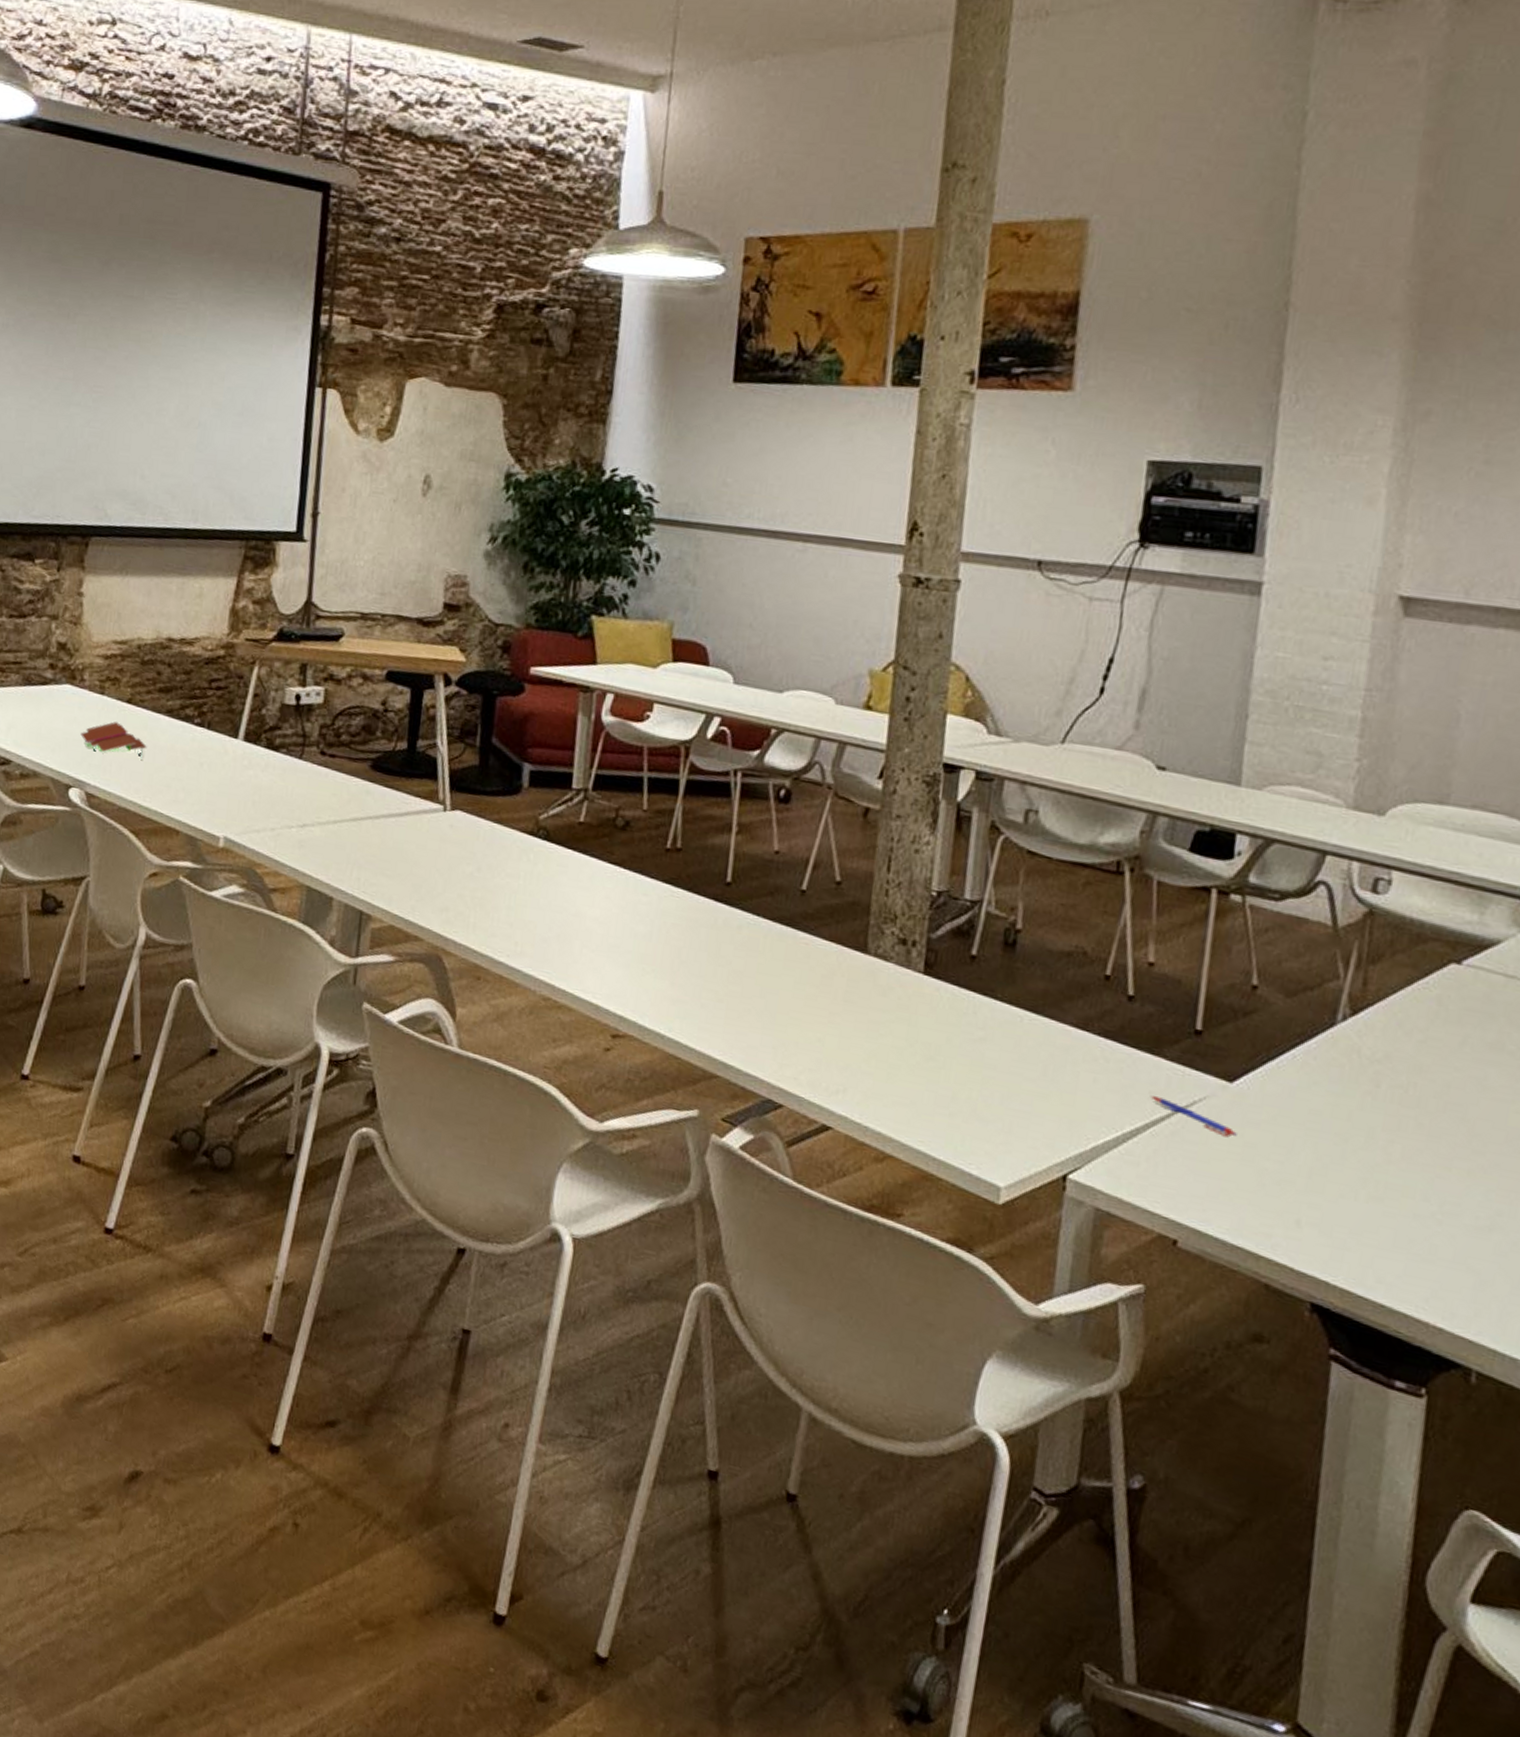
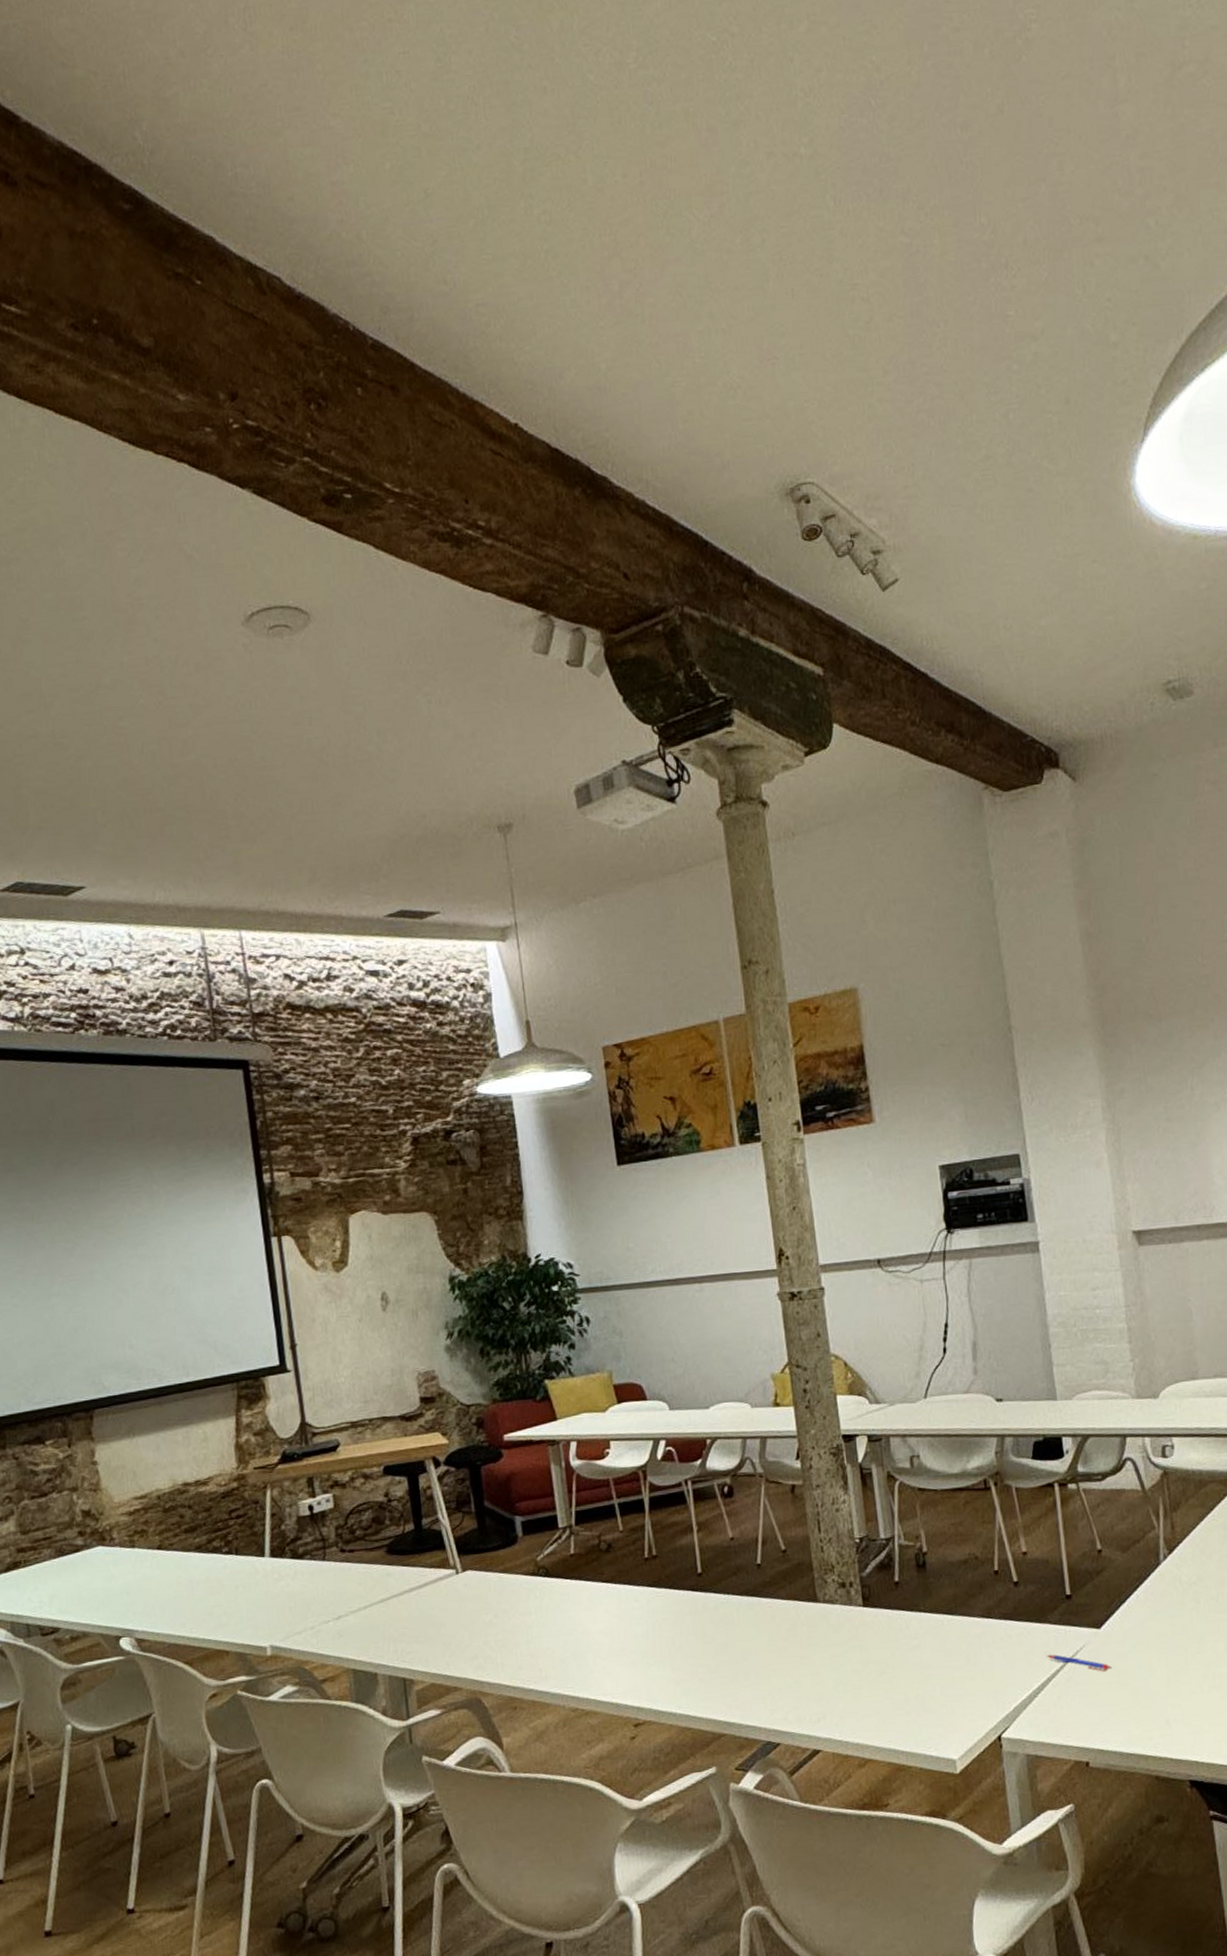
papers: present [80,722,147,760] -> none [120,1569,184,1600]

